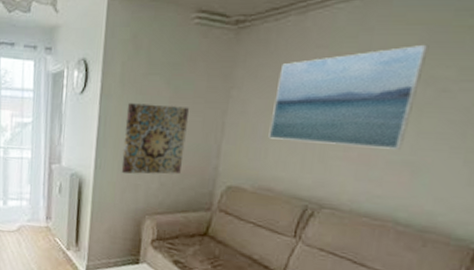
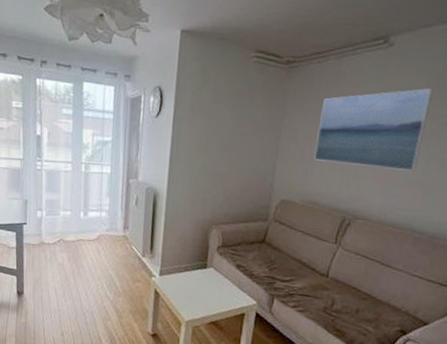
wall art: present [121,103,189,175] -> none [191,127,249,190]

